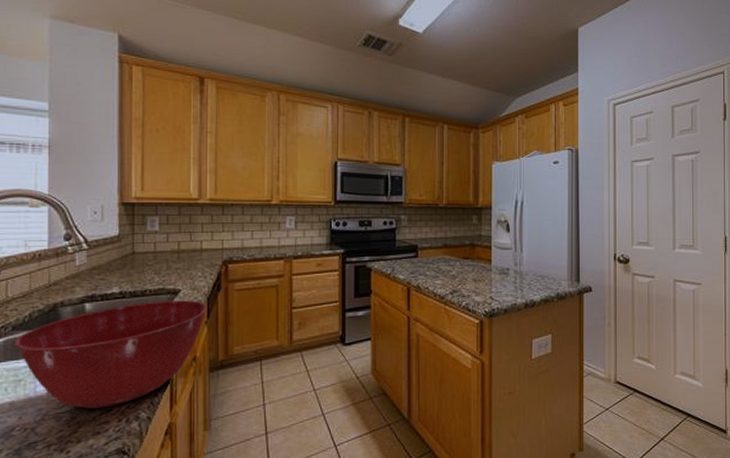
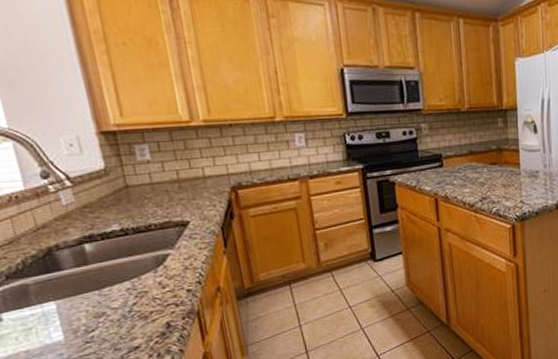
mixing bowl: present [14,300,208,409] -> none [12,231,223,349]

